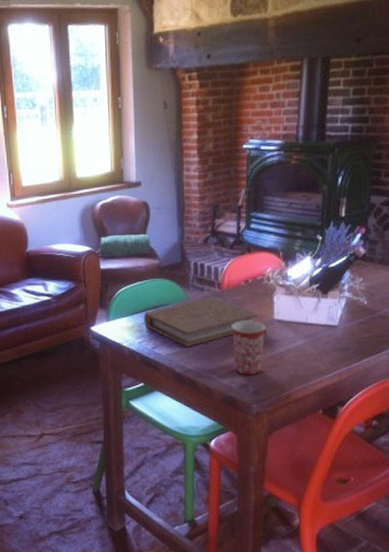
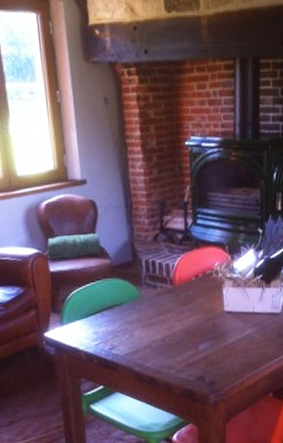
book: present [143,297,258,347] -> none [98,293,210,345]
mug: present [232,320,267,375] -> none [185,314,219,367]

